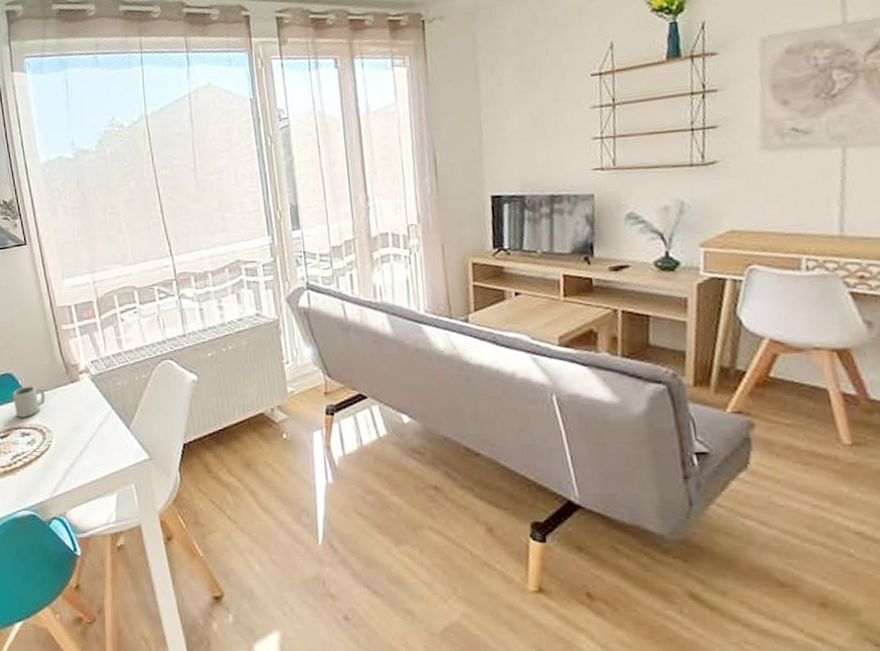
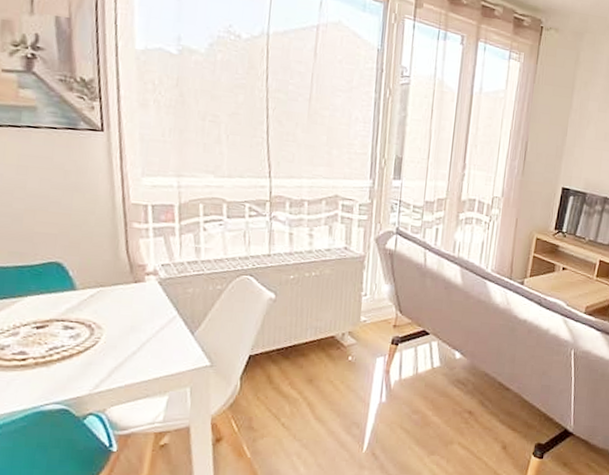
cup: present [12,386,46,419] -> none [58,278,101,311]

